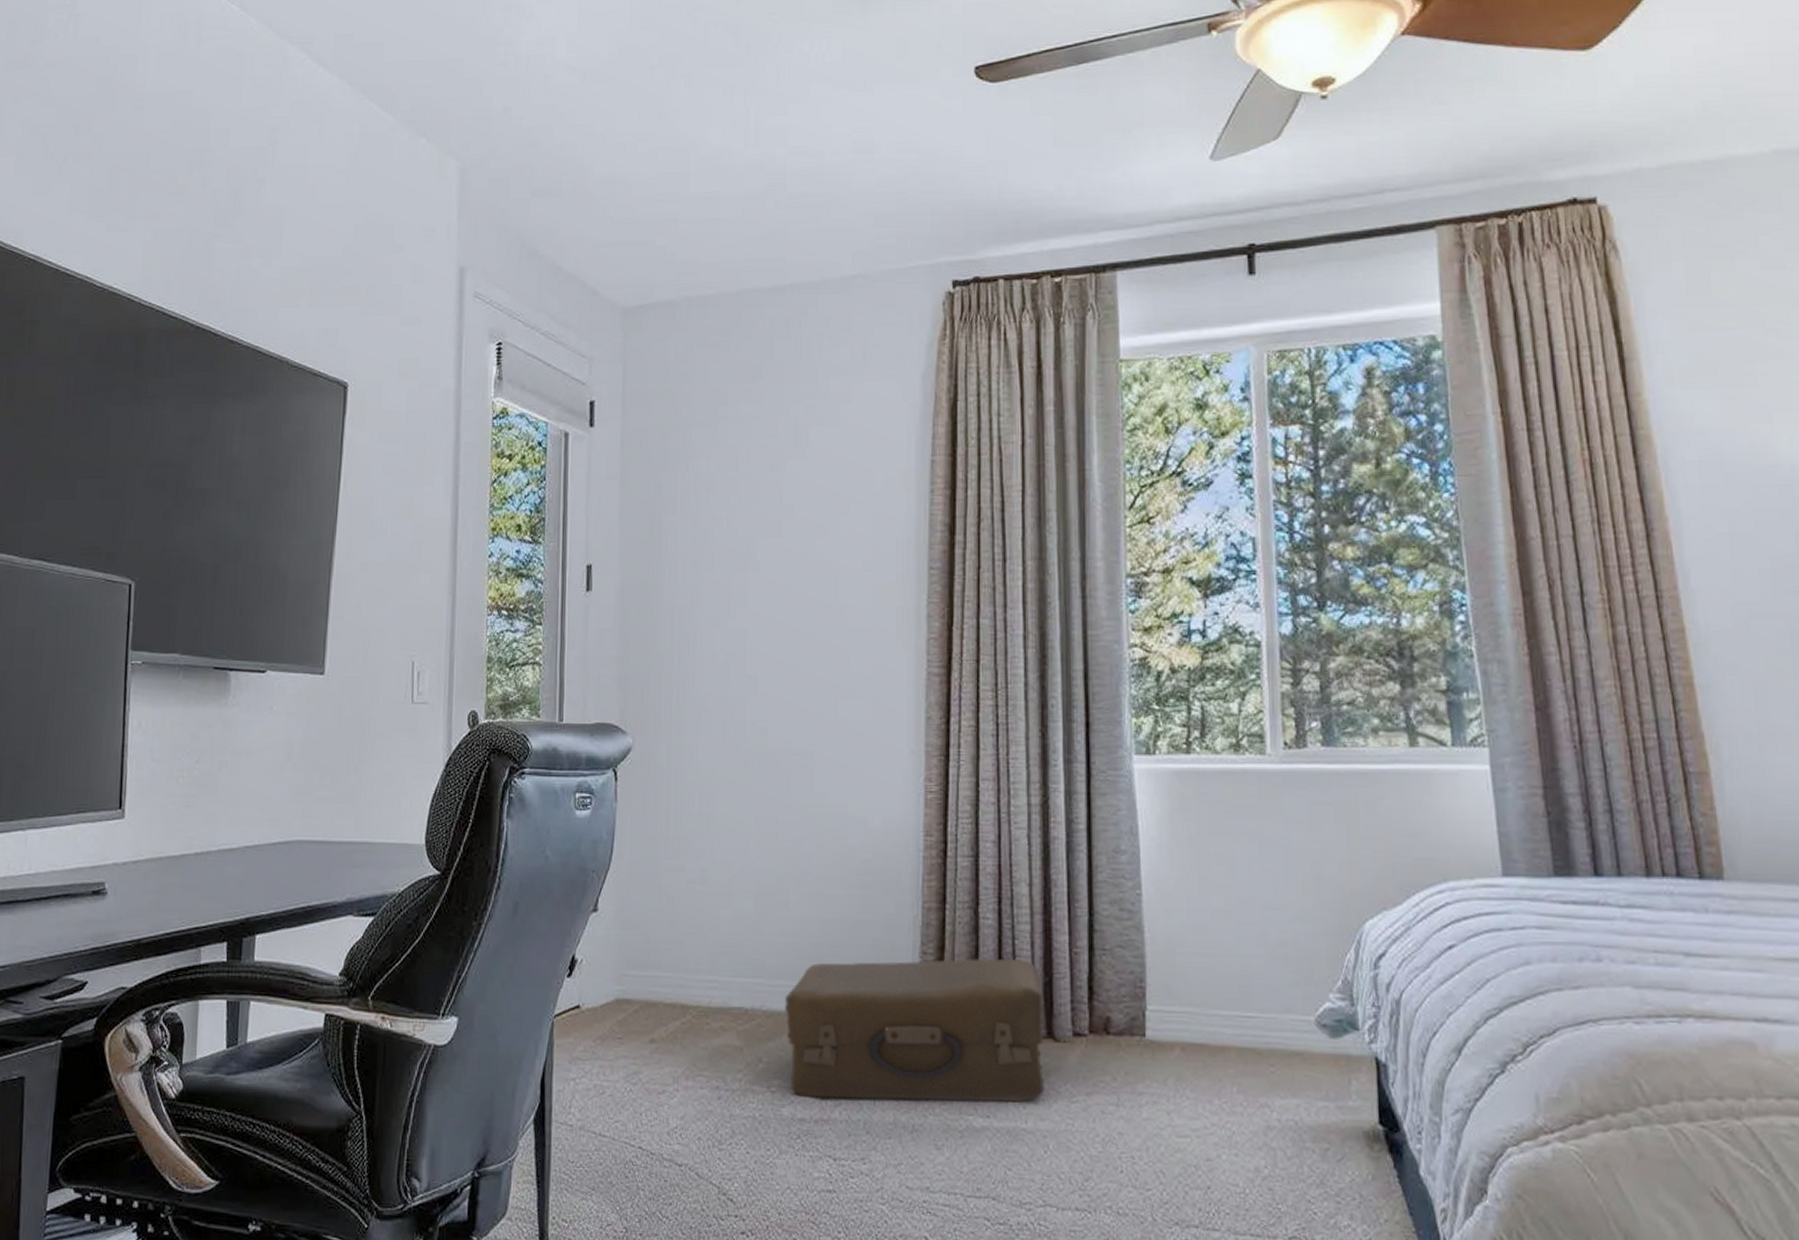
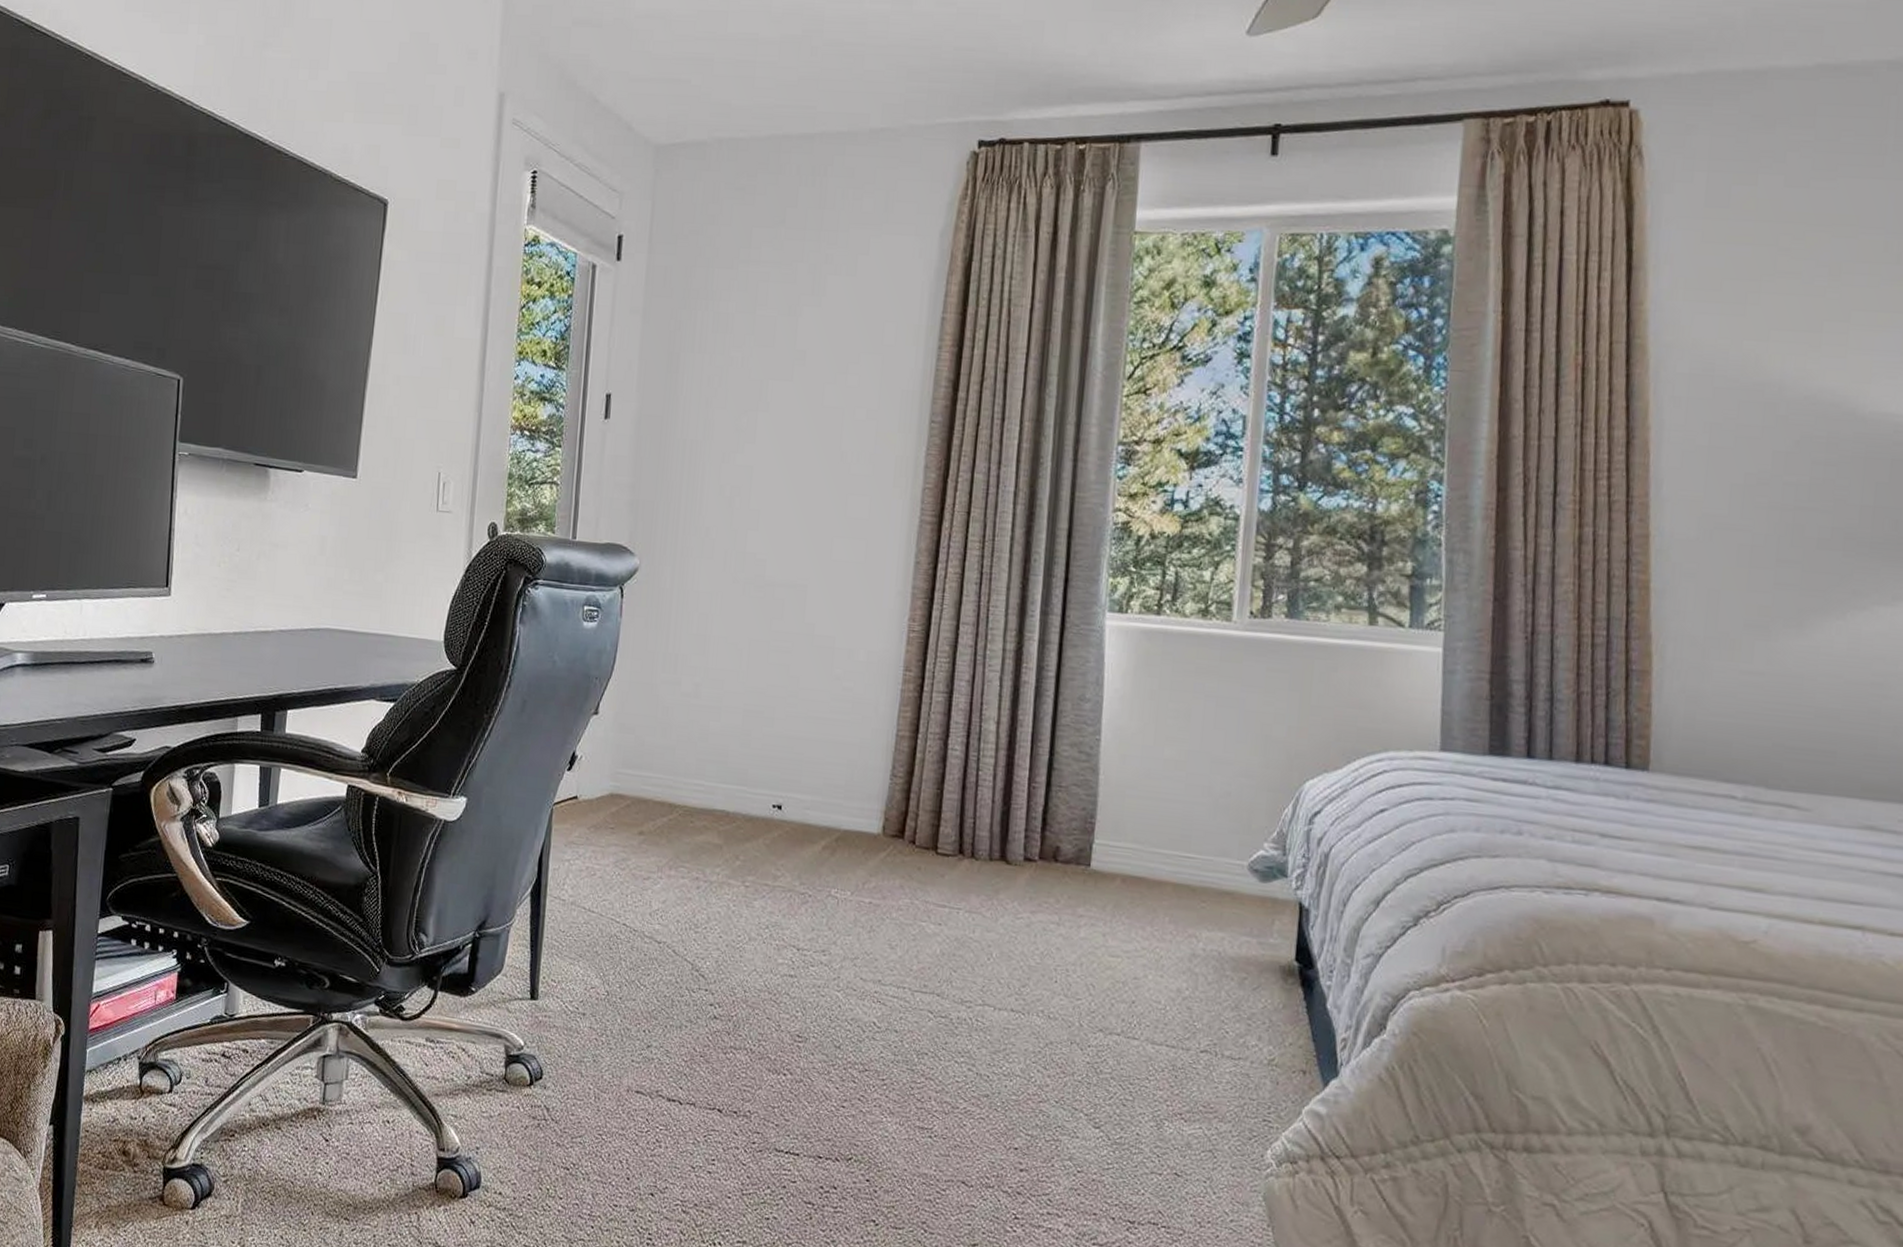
suitcase: present [785,959,1045,1104] -> none [763,777,1000,915]

